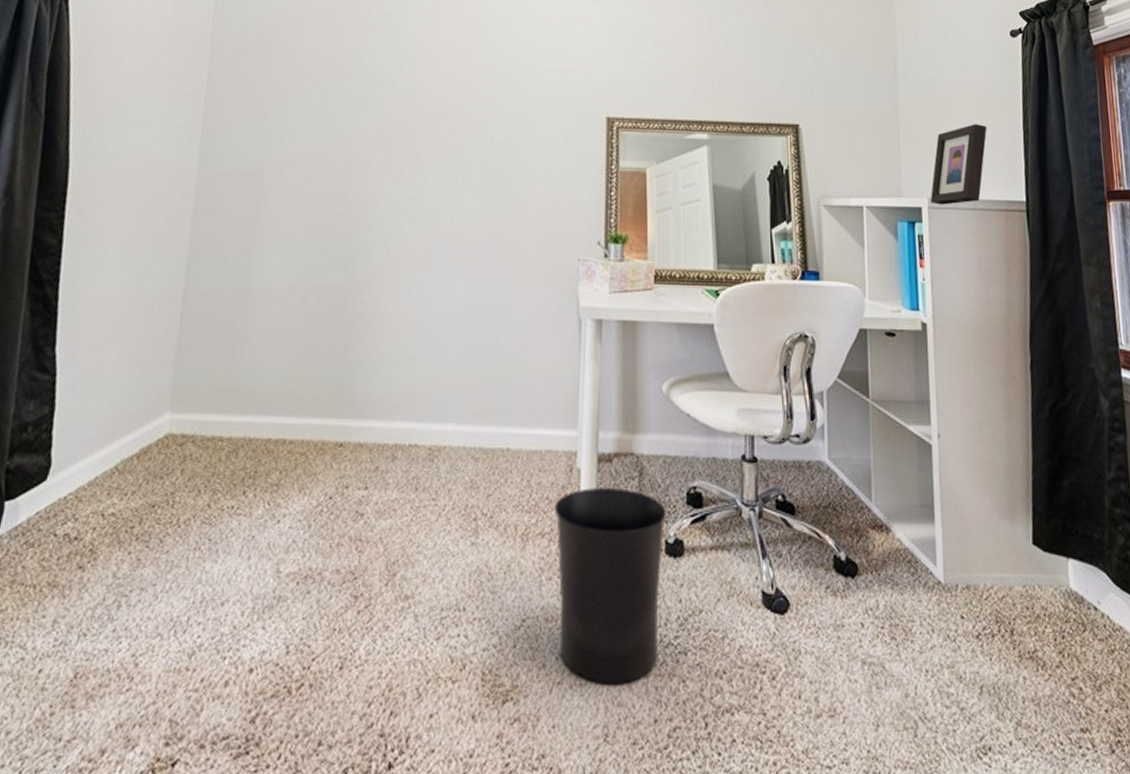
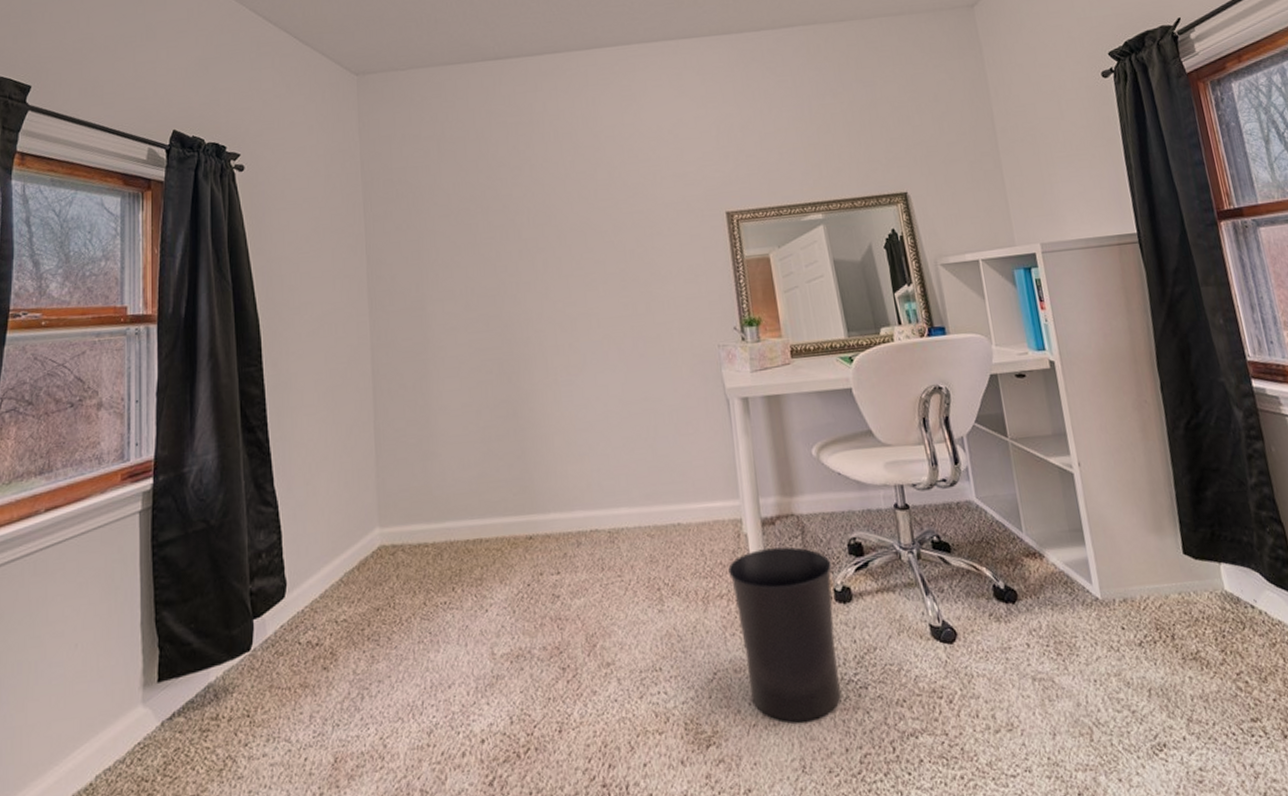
picture frame: present [930,124,987,205] -> none [1042,166,1092,249]

